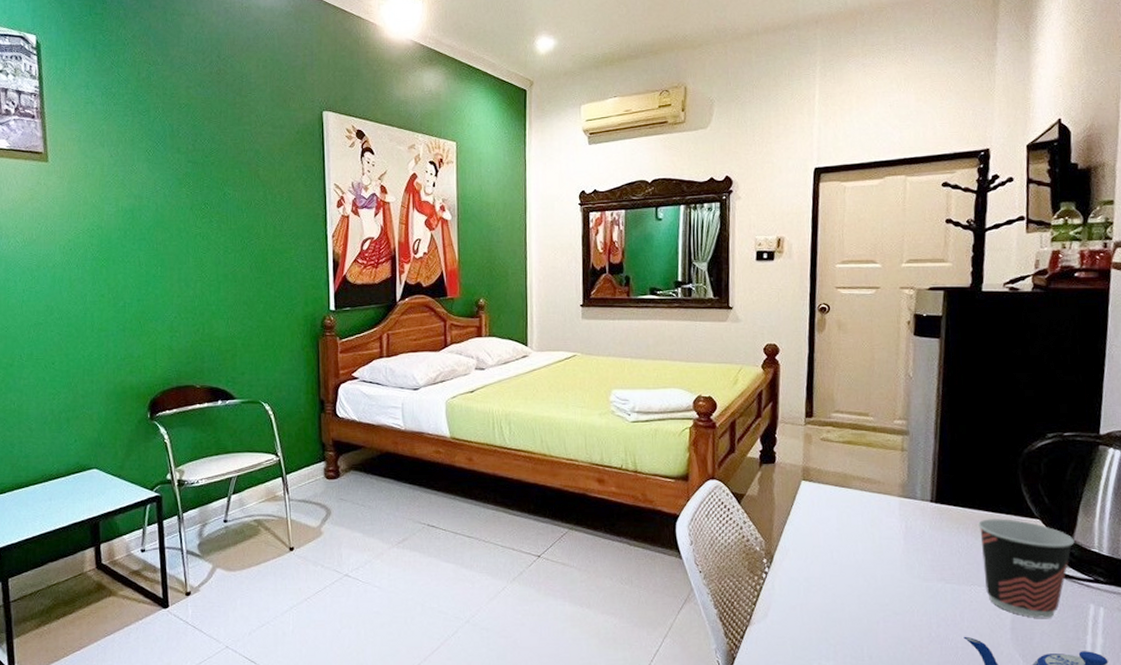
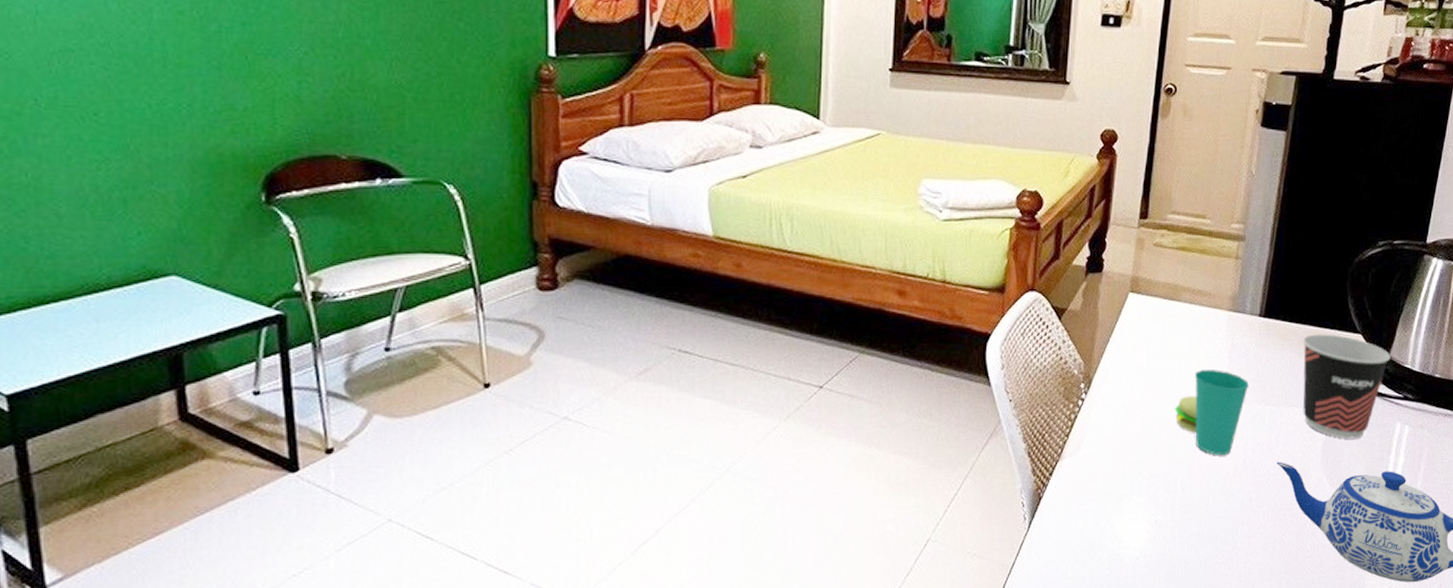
cup: none [855,549,928,627] -> present [1174,370,1250,455]

